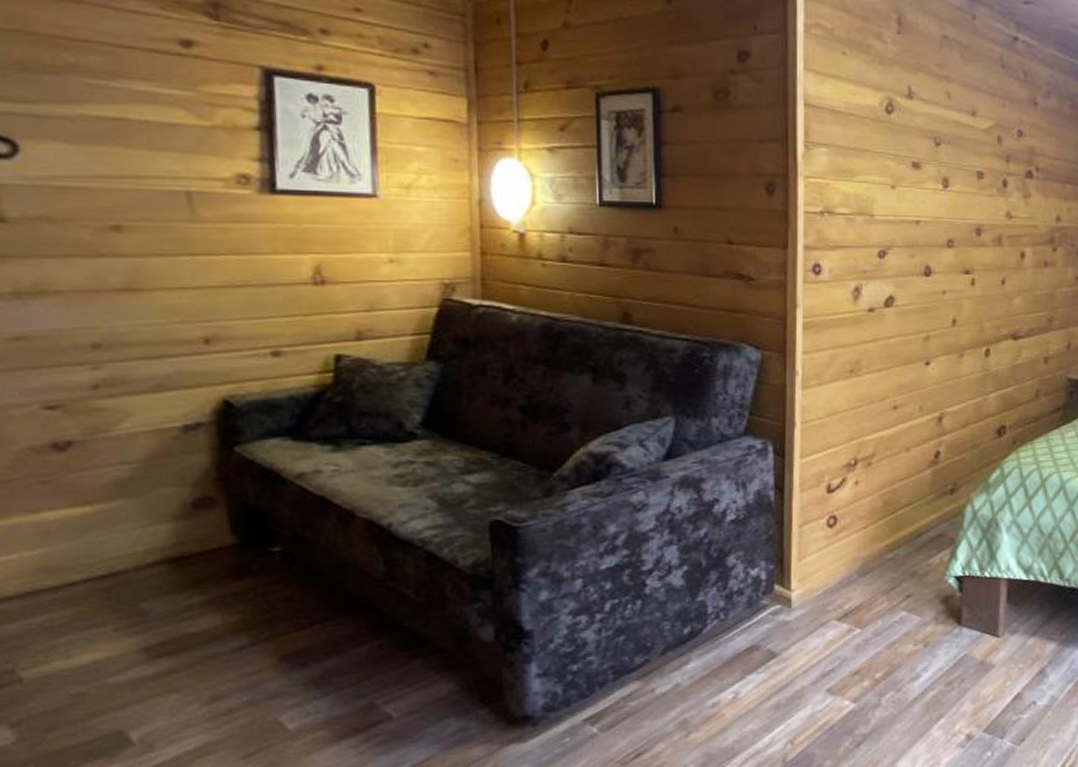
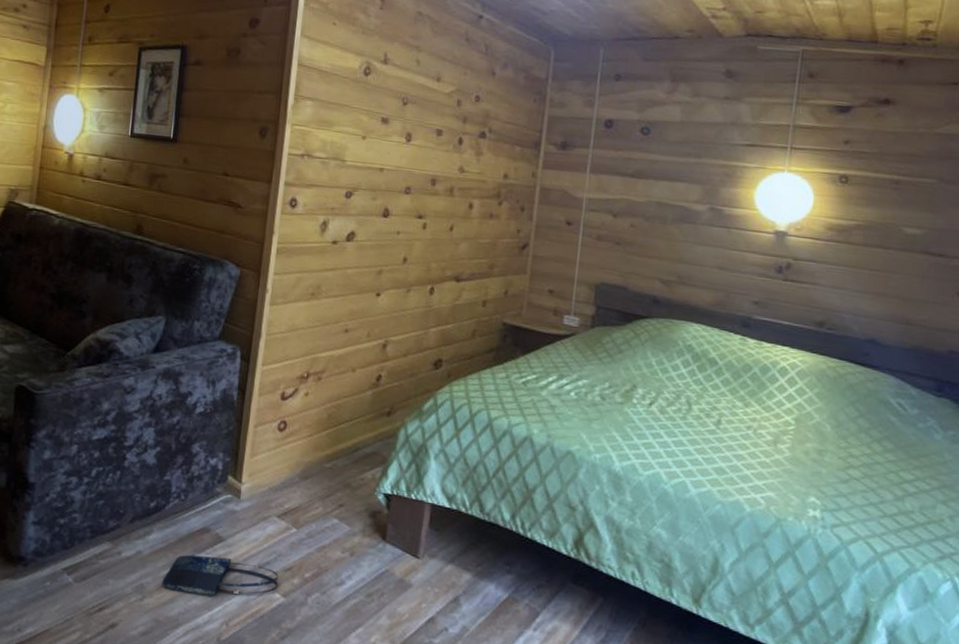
shopping bag: none [708,673,846,719] -> present [161,555,279,596]

